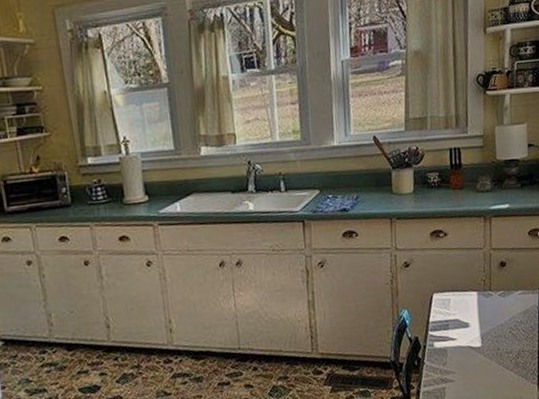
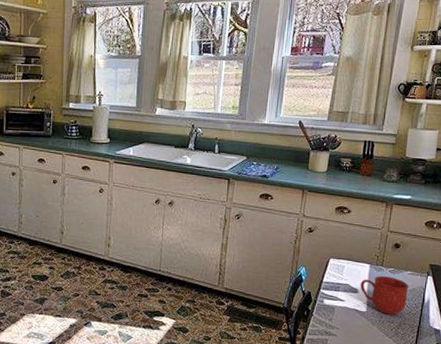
mug: none [470,300,522,345] -> present [360,276,409,315]

